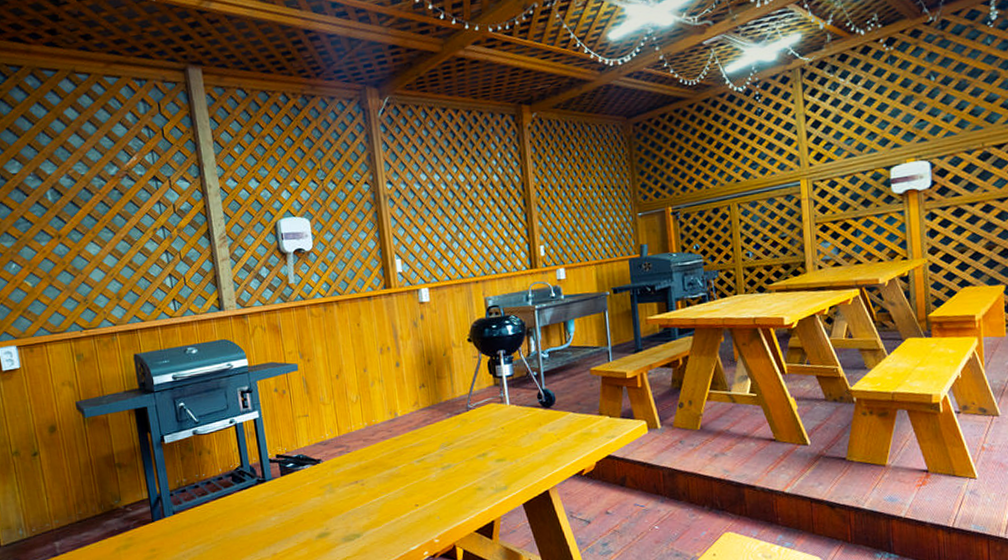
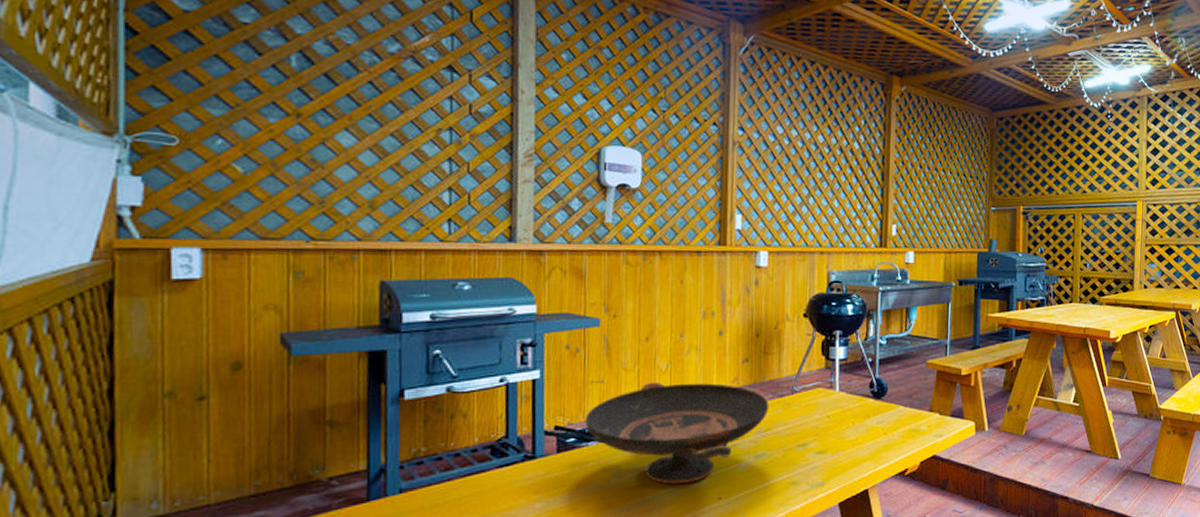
decorative bowl: none [298,408,449,496] -> present [584,382,769,484]

